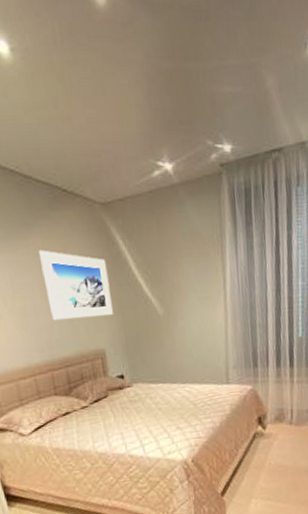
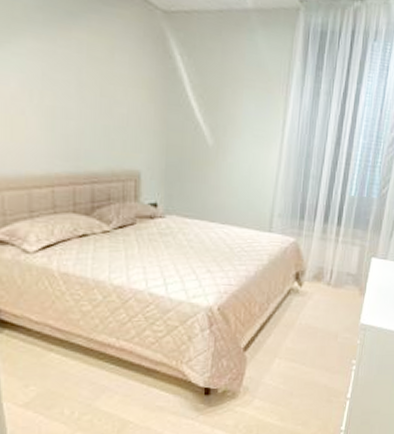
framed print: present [38,249,113,321] -> none [81,46,159,135]

